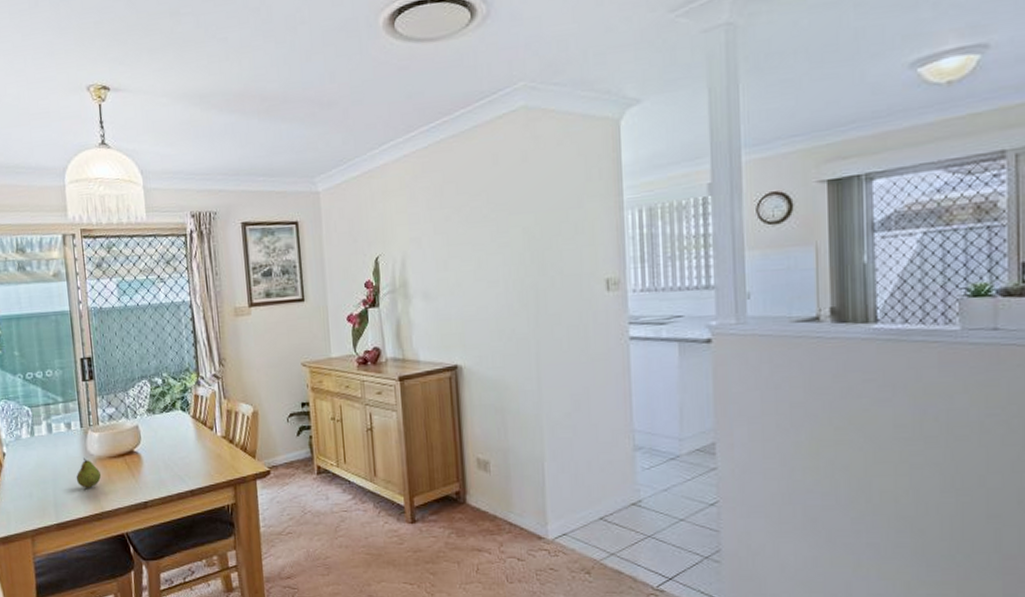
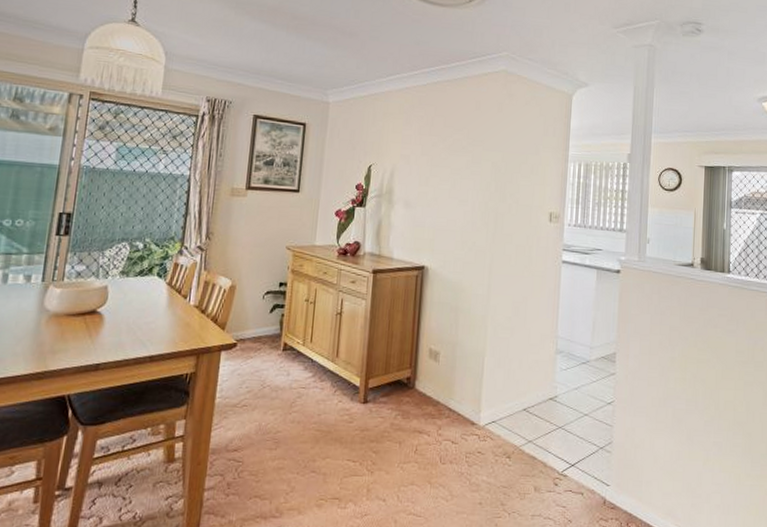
fruit: present [76,458,102,488] -> none [23,312,54,345]

